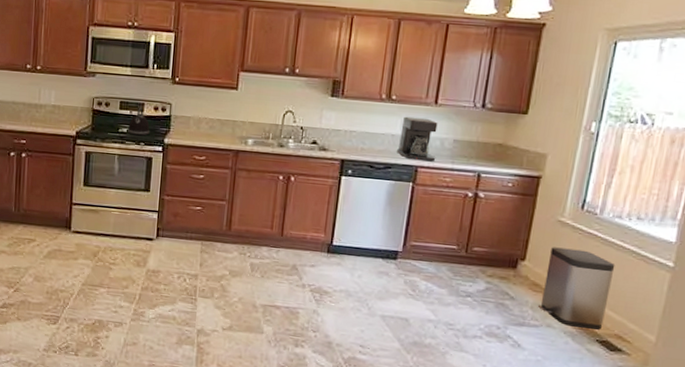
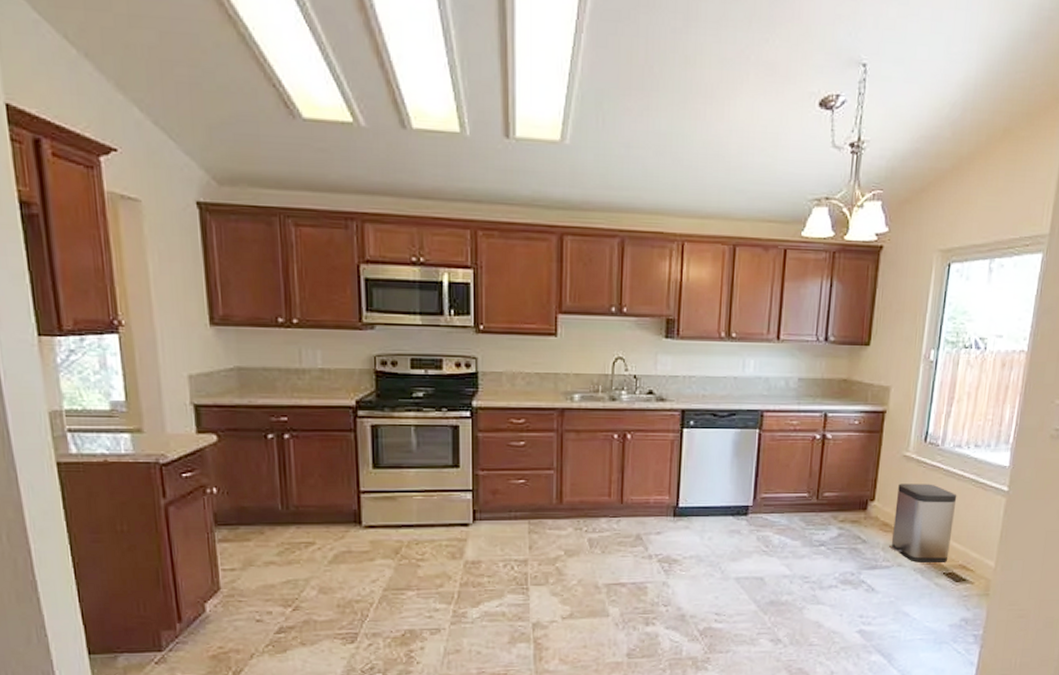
kettle: present [128,107,150,136] -> none [424,364,453,400]
coffee maker: present [397,116,438,162] -> none [741,355,782,404]

